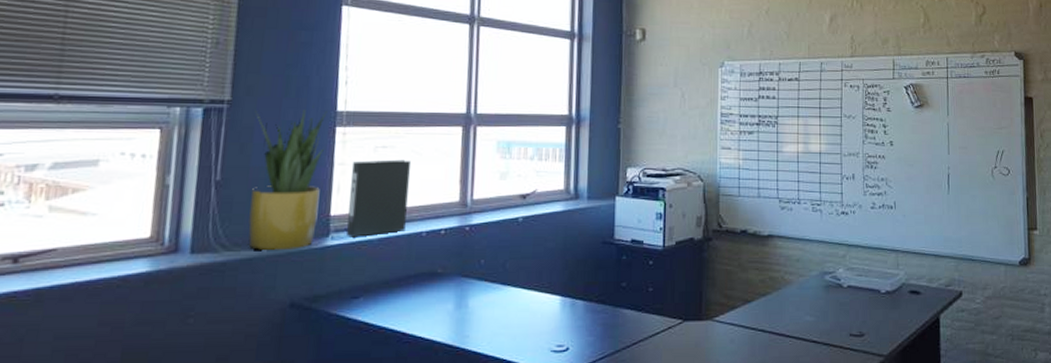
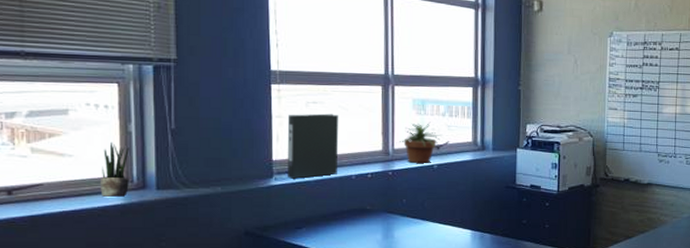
potted plant: none [123,197,164,263] -> present [100,142,129,197]
planter: present [247,105,328,251] -> none [199,65,263,189]
potted plant: none [480,167,530,216] -> present [400,122,443,163]

